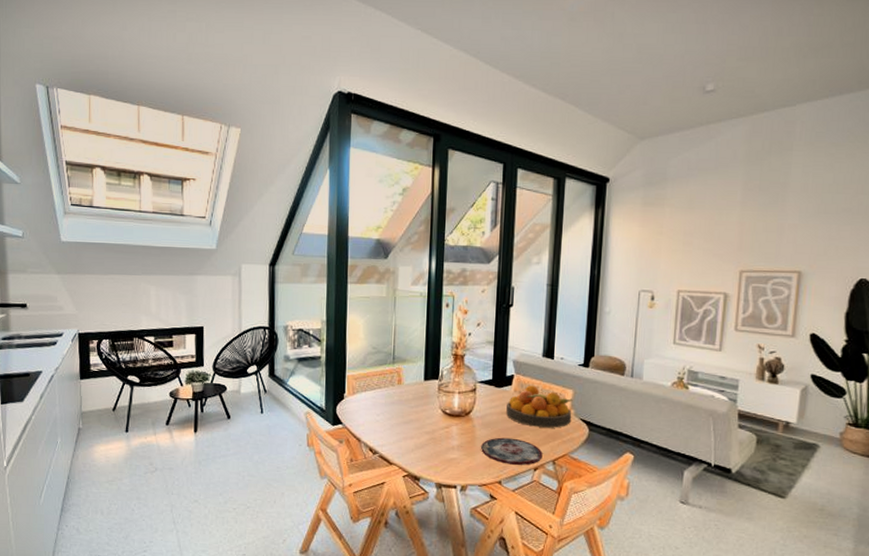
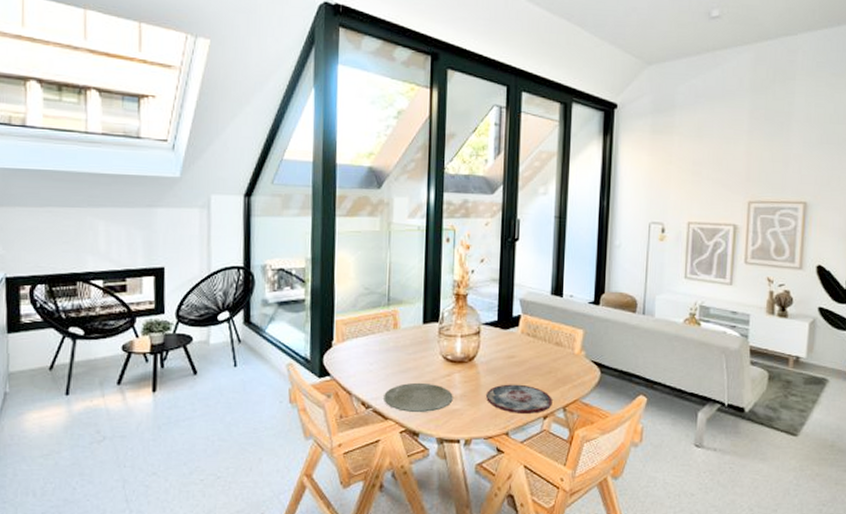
plate: none [389,433,451,460] -> present [384,382,453,412]
fruit bowl: present [506,385,573,428] -> none [513,326,583,372]

